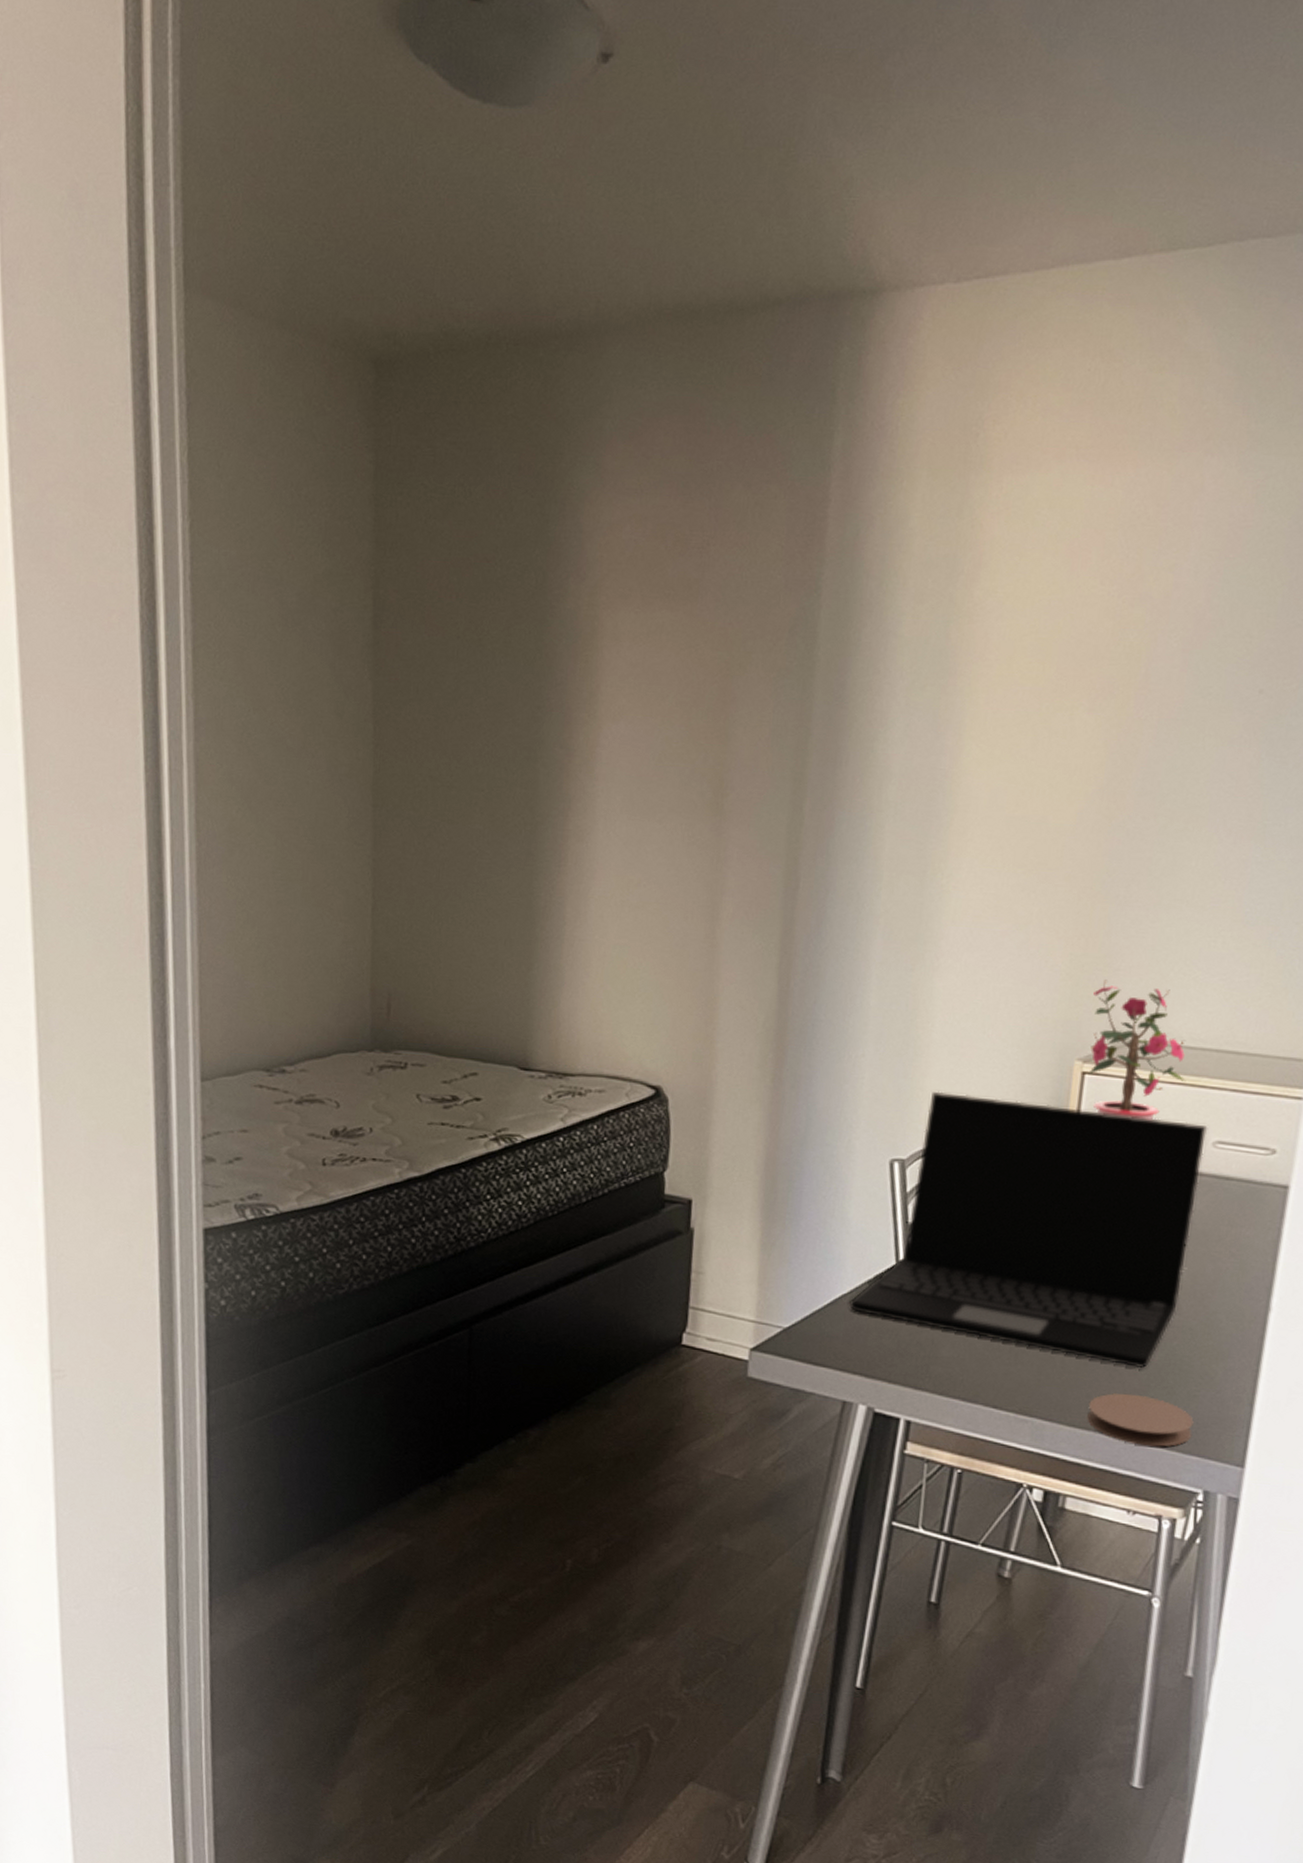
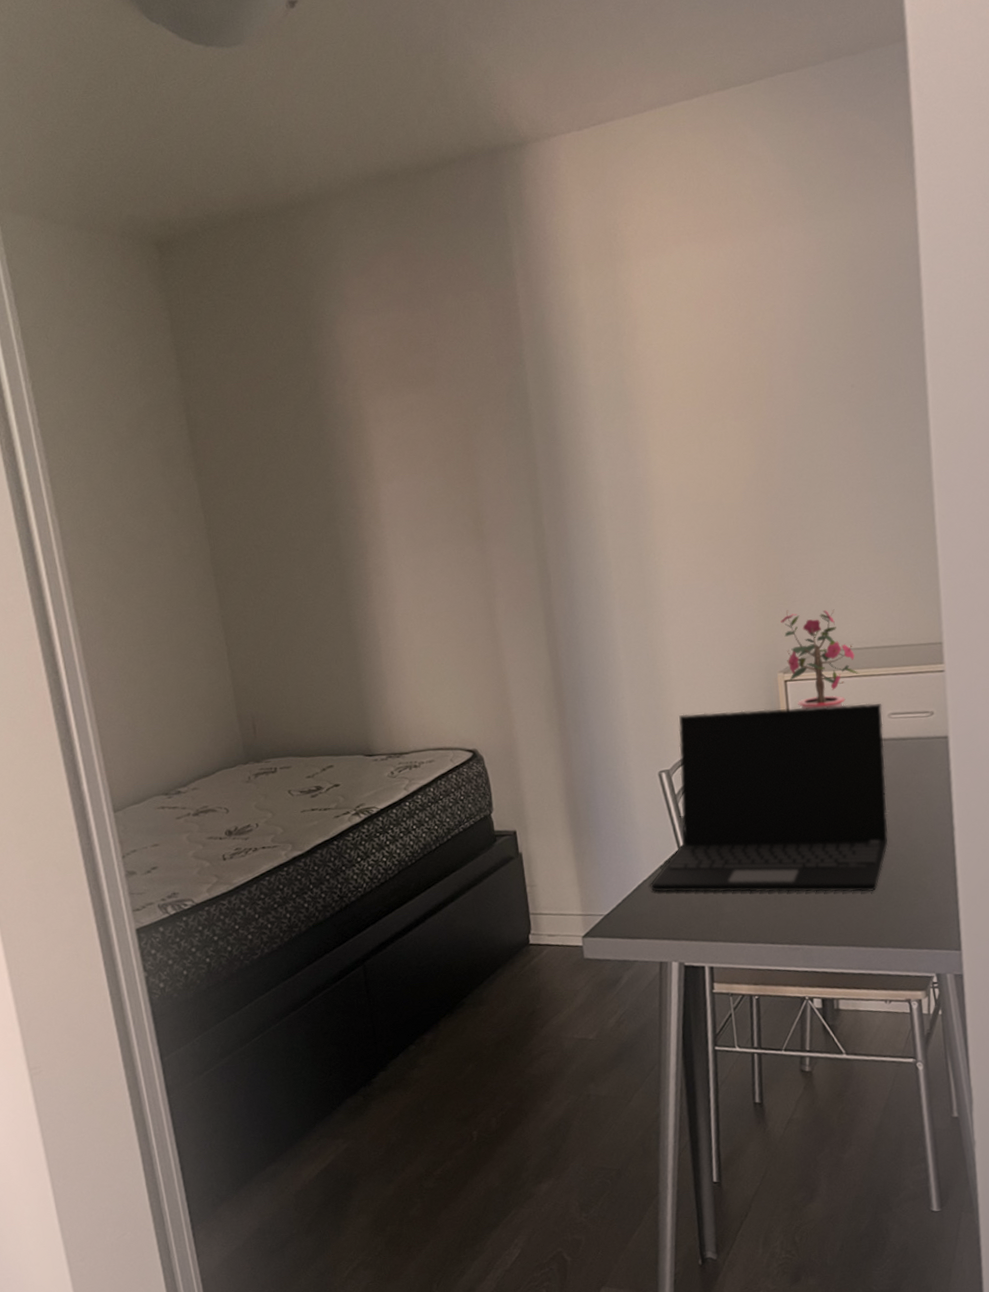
coaster: present [1087,1393,1194,1447] -> none [840,911,919,950]

